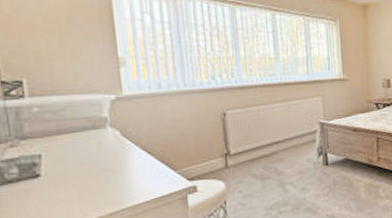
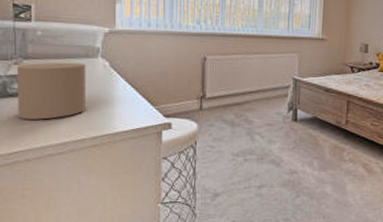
candle: none [12,136,99,206] -> present [16,62,86,120]

